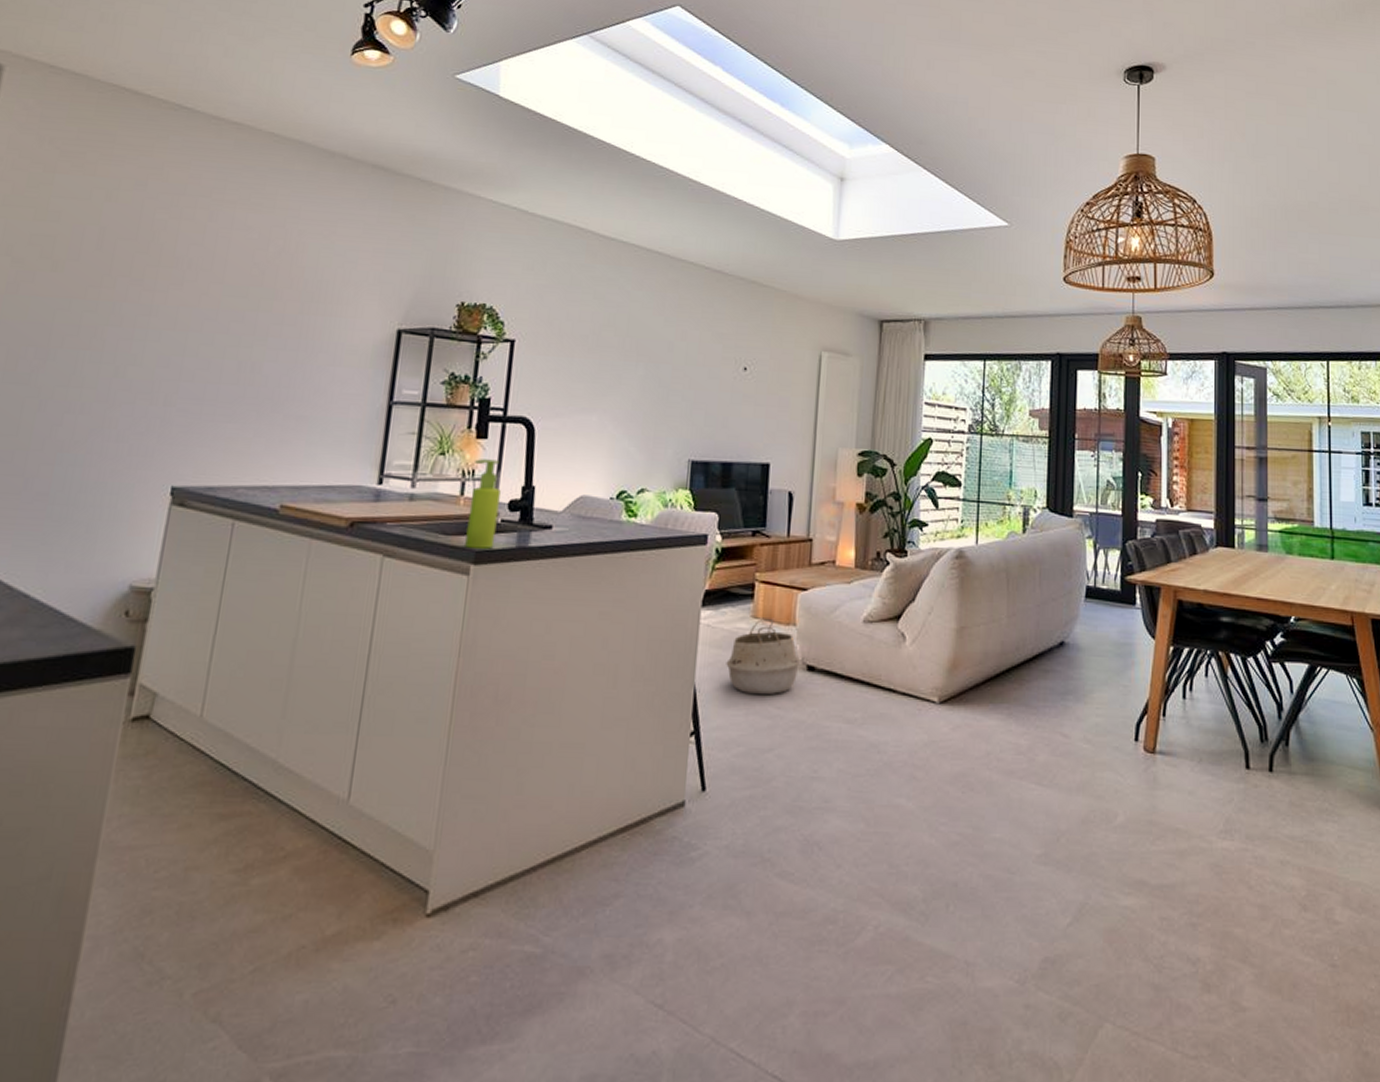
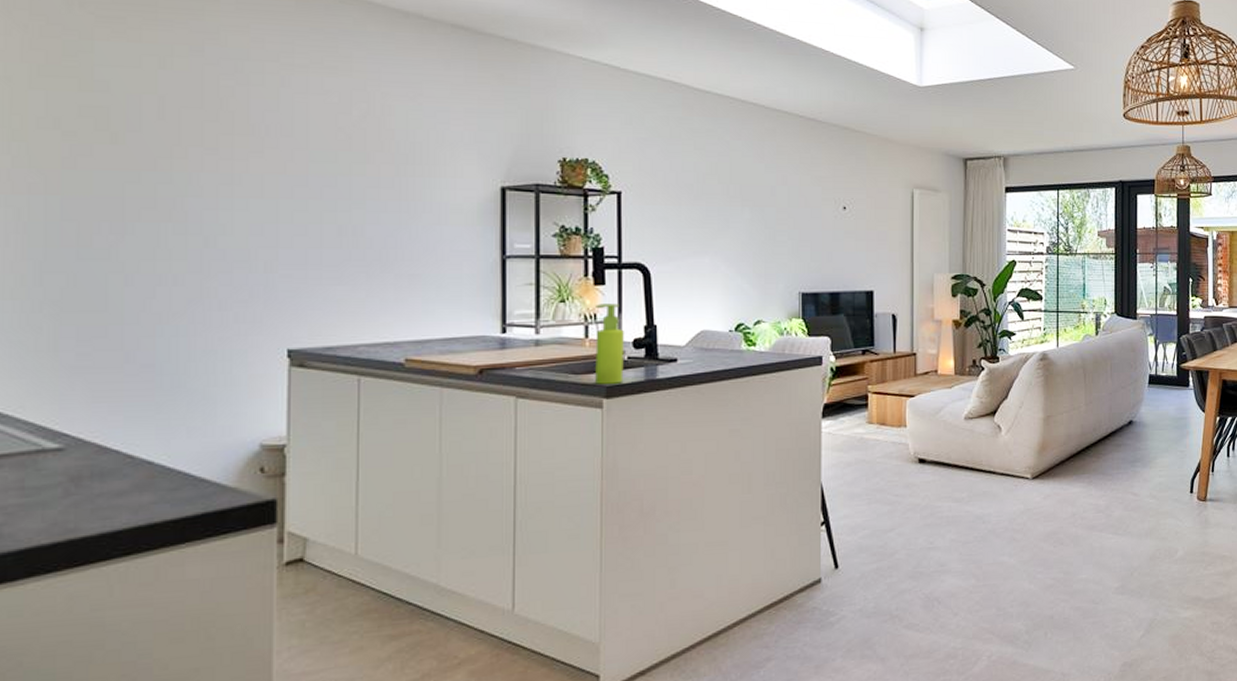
woven basket: present [726,619,800,696] -> none [848,424,912,487]

